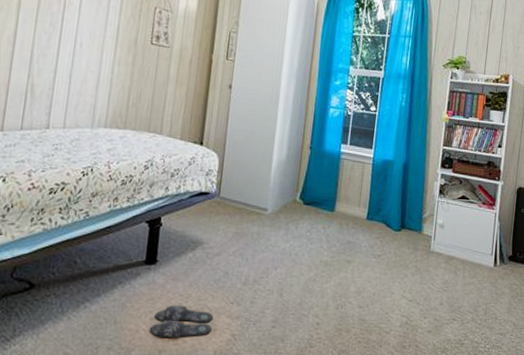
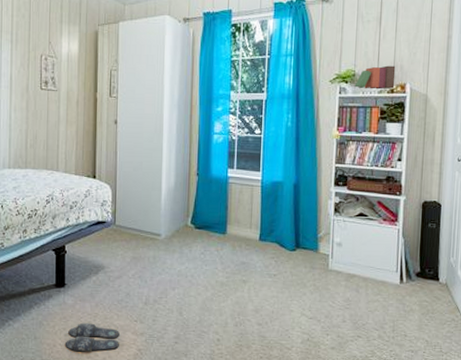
books: none [465,56,502,79] -> present [354,65,396,90]

